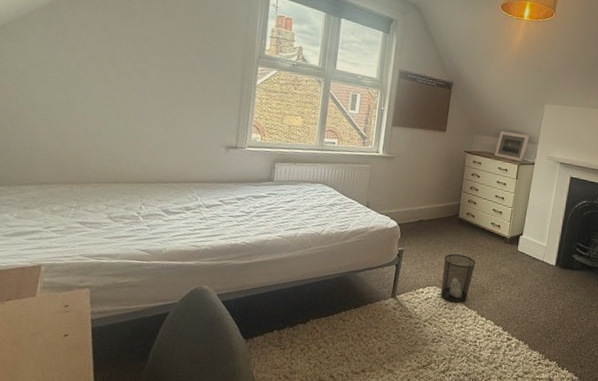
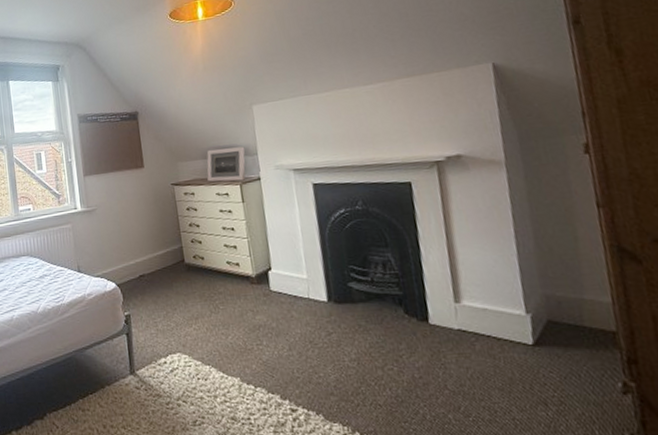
waste bin: present [440,254,476,303] -> none [180,308,223,371]

